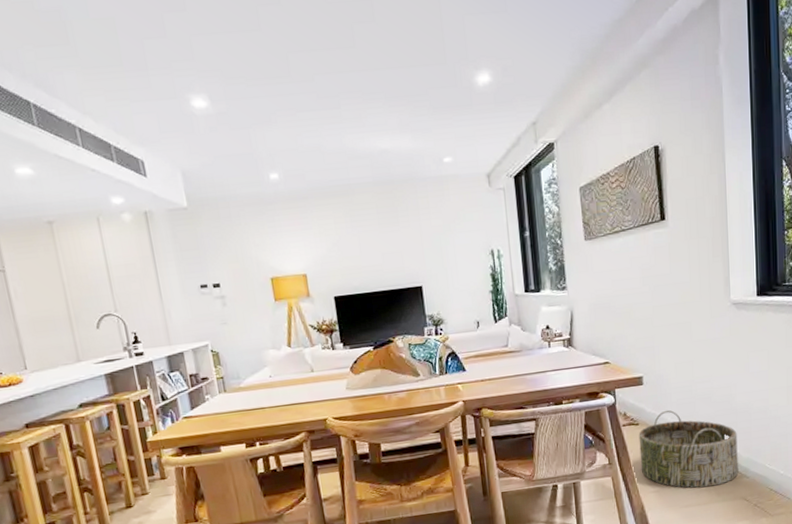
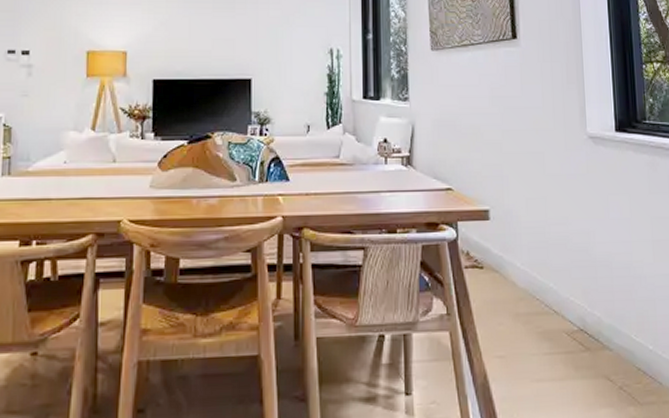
basket: present [638,410,739,488] -> none [483,253,600,358]

